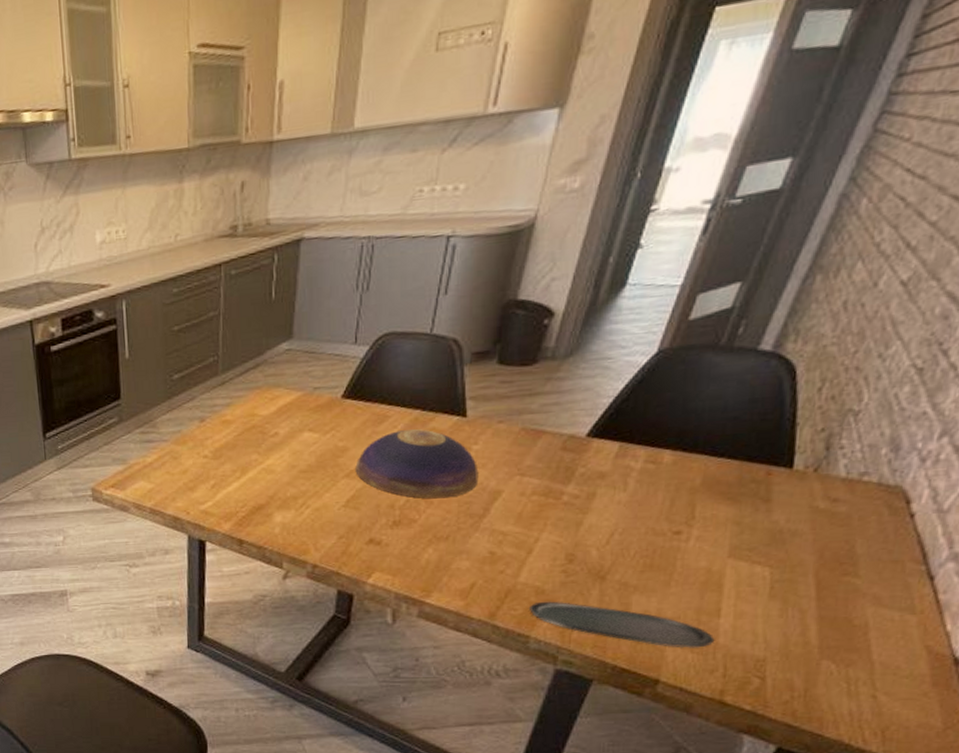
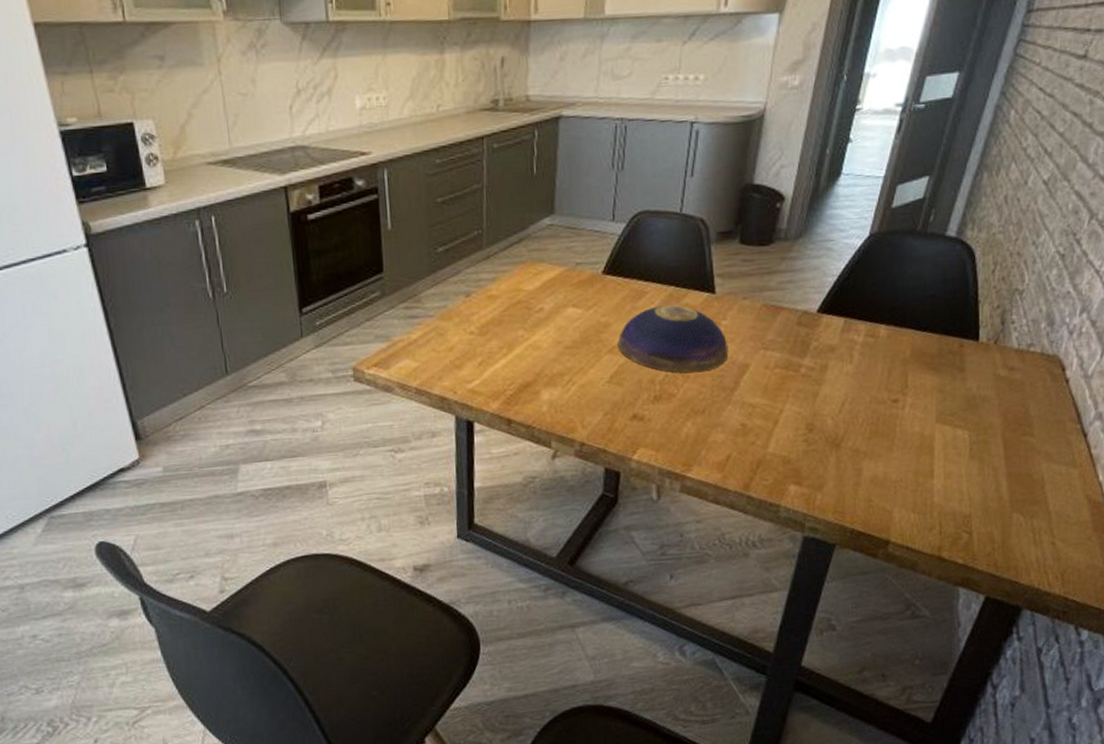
oval tray: present [529,601,715,648] -> none [778,470,931,509]

